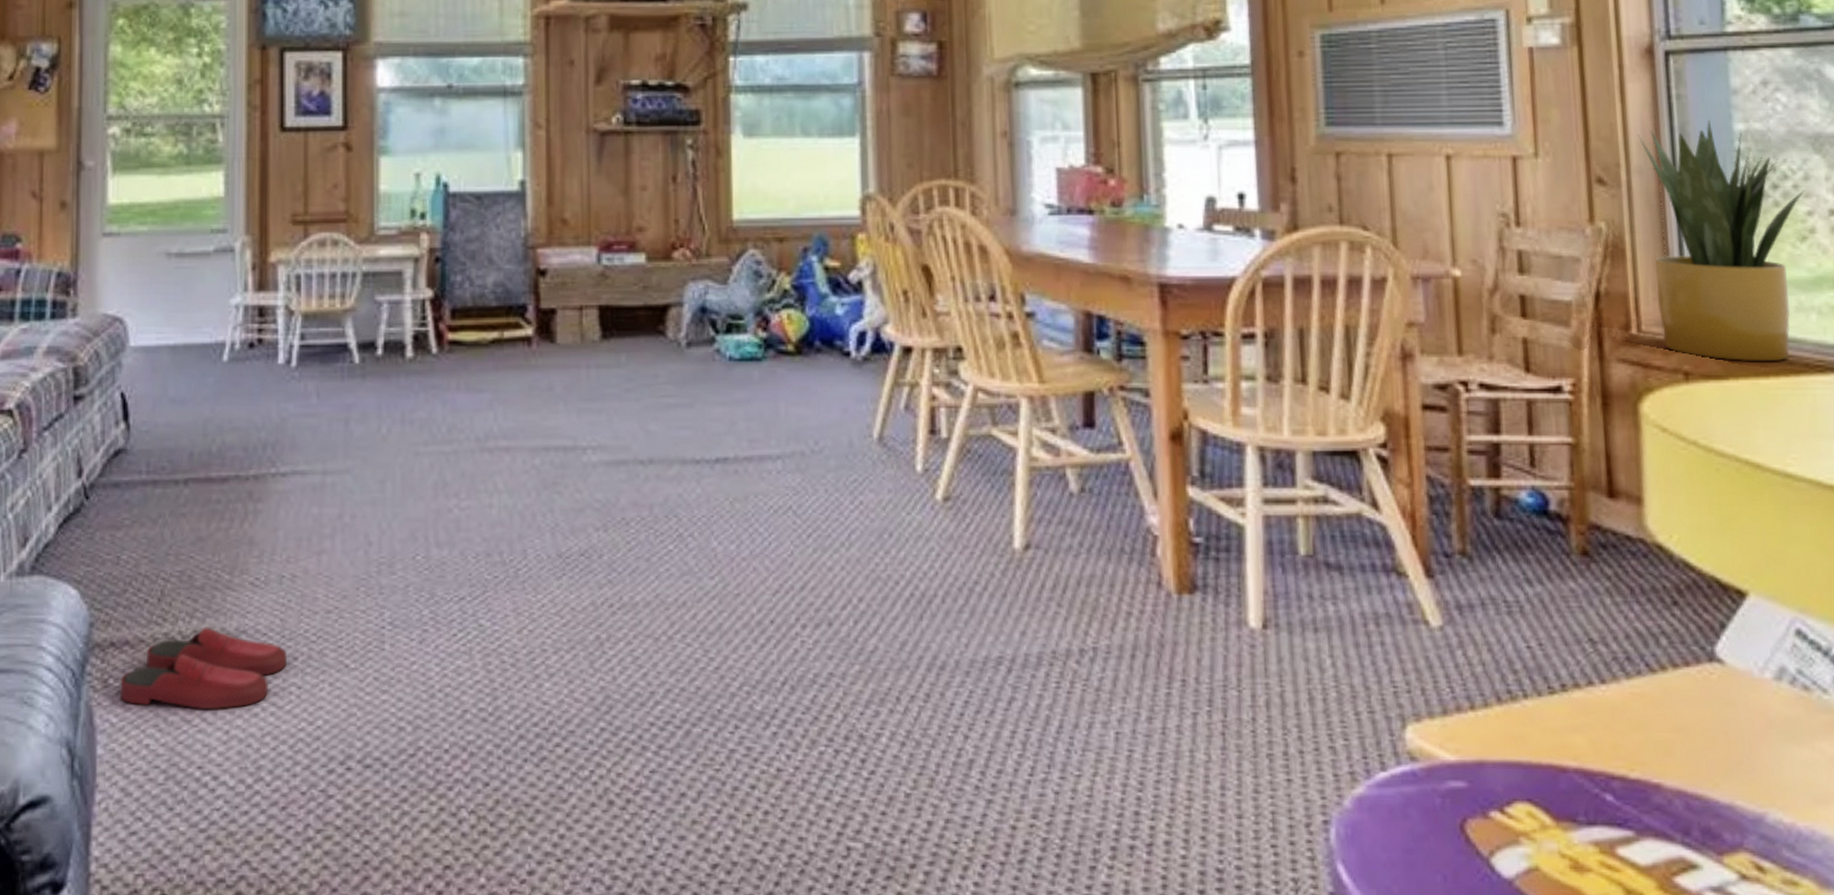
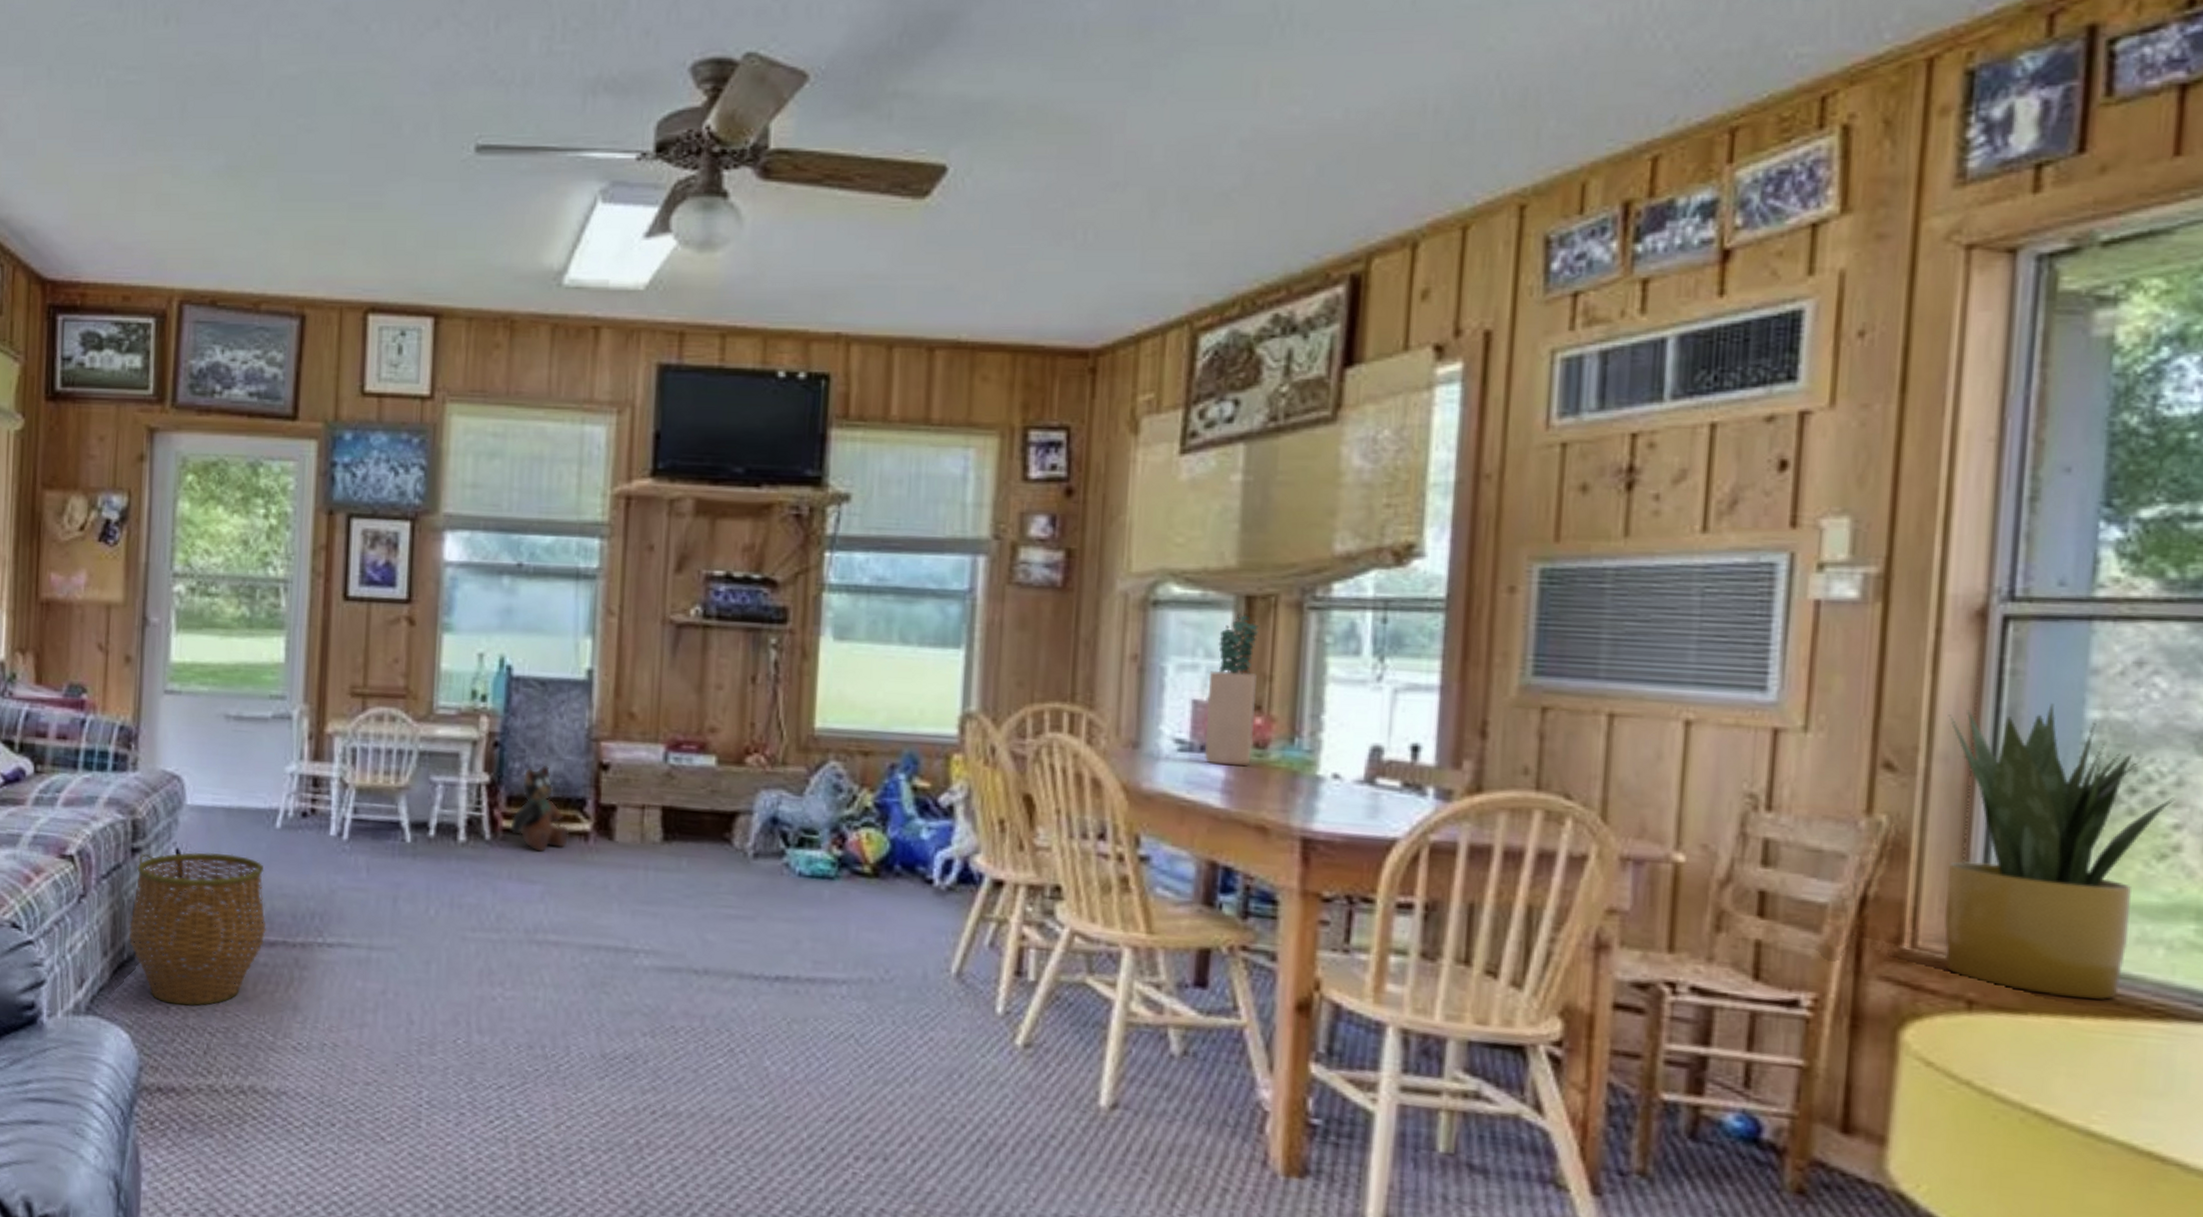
basket: none [74,392,218,554] -> present [128,852,266,1006]
slippers: present [120,627,287,710] -> none [164,1083,325,1165]
stuffed animal: none [455,275,513,360] -> present [510,764,570,852]
vase: none [1067,84,1110,224] -> present [1204,608,1258,767]

